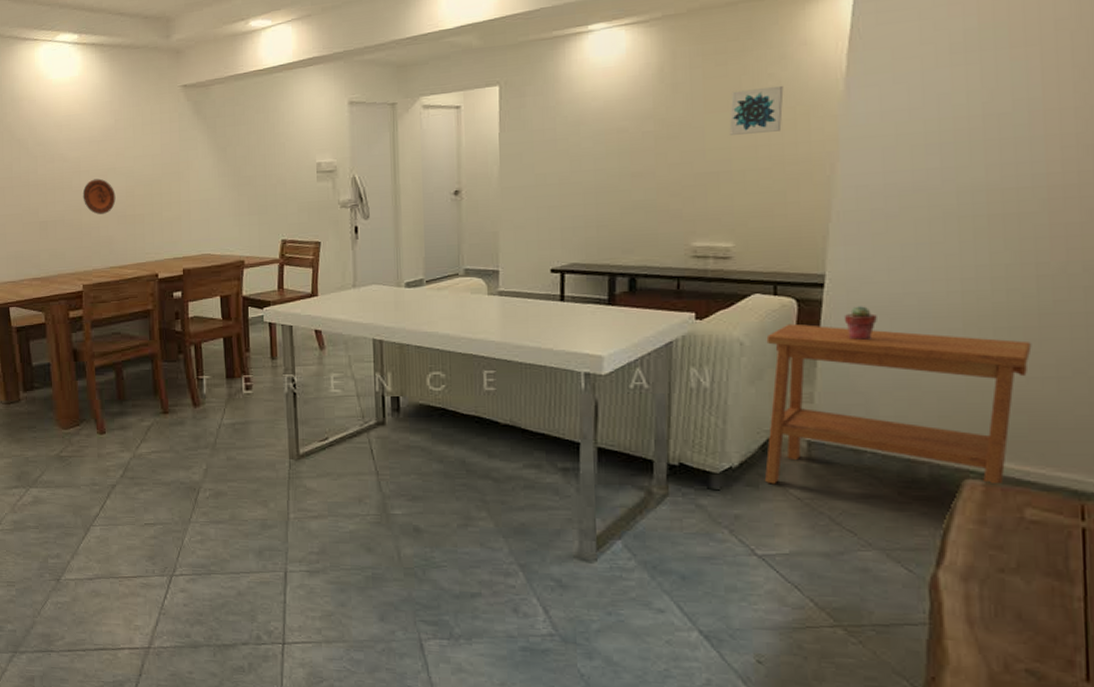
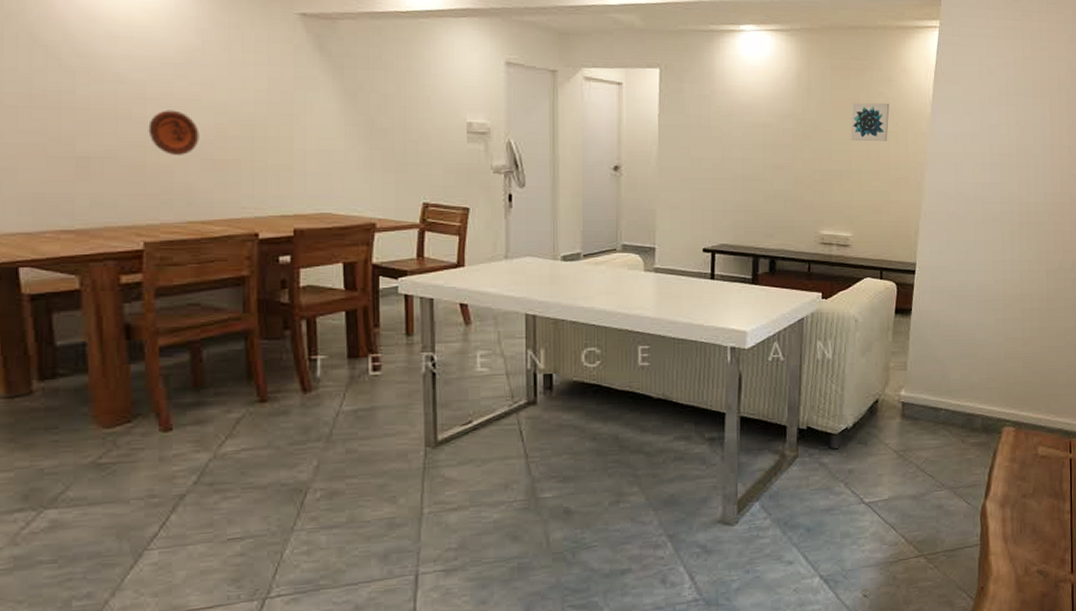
side table: present [765,323,1032,484] -> none [872,303,1043,441]
potted succulent: present [843,306,877,340] -> none [928,290,950,317]

